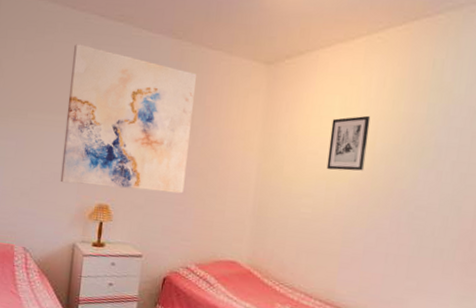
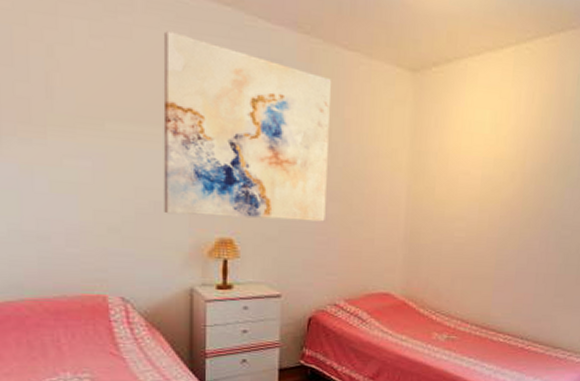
wall art: present [326,115,371,171] -> none [479,132,521,192]

